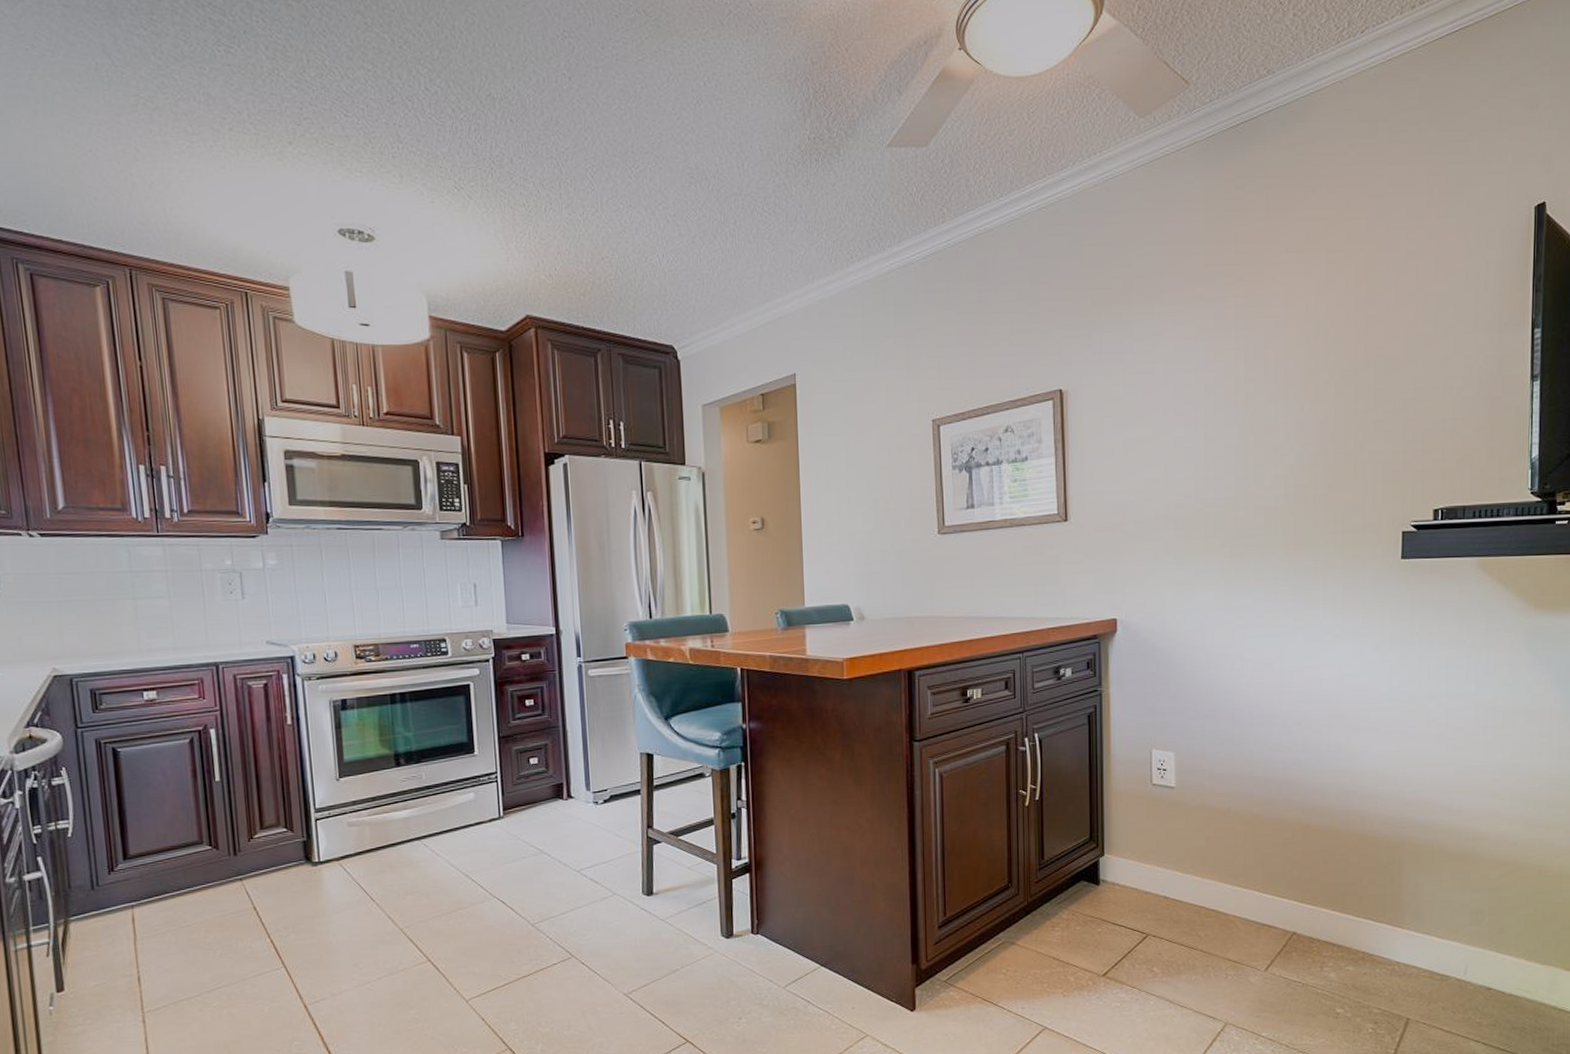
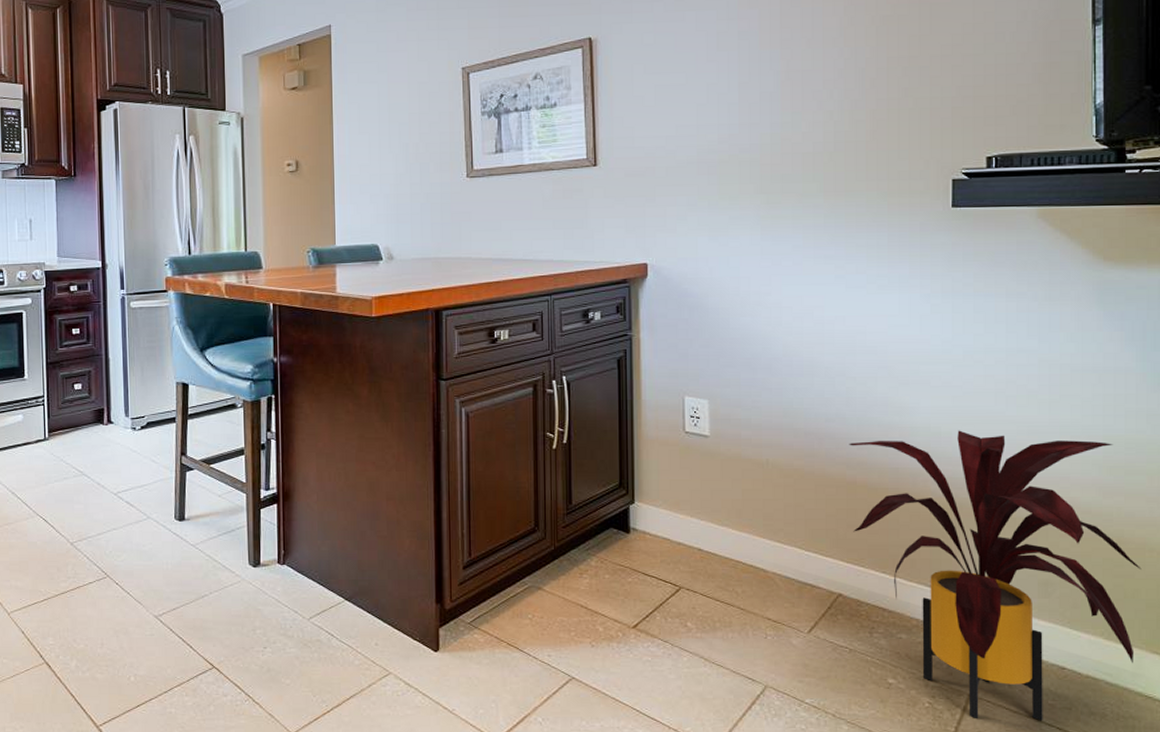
house plant: none [1304,772,1559,1041] -> present [849,430,1142,721]

